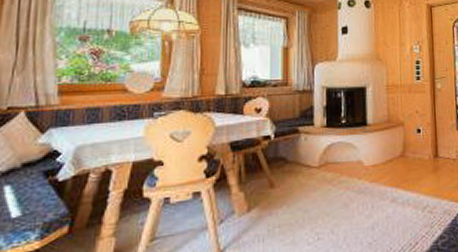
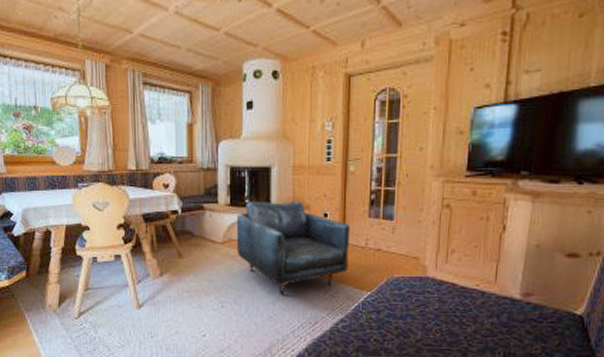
armchair: none [332,118,443,219] -> present [236,201,351,296]

